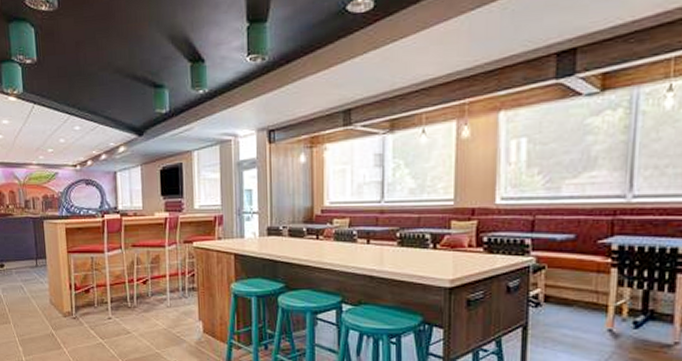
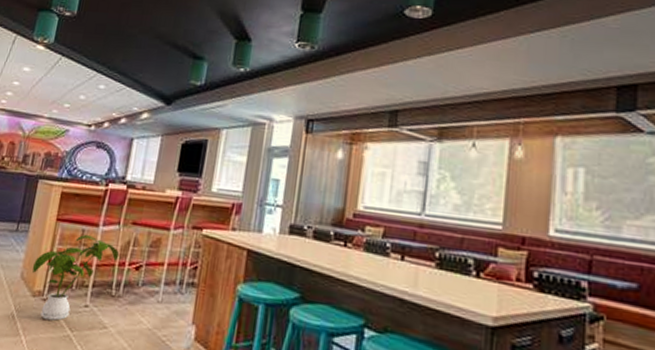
house plant: none [57,260,127,333] -> present [32,234,120,321]

